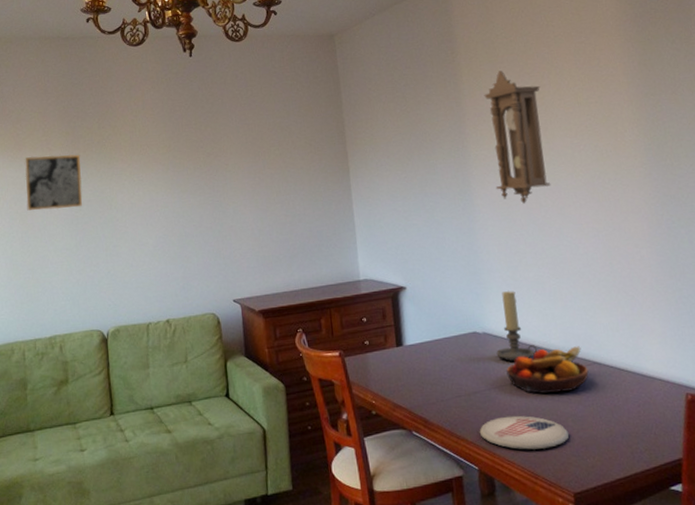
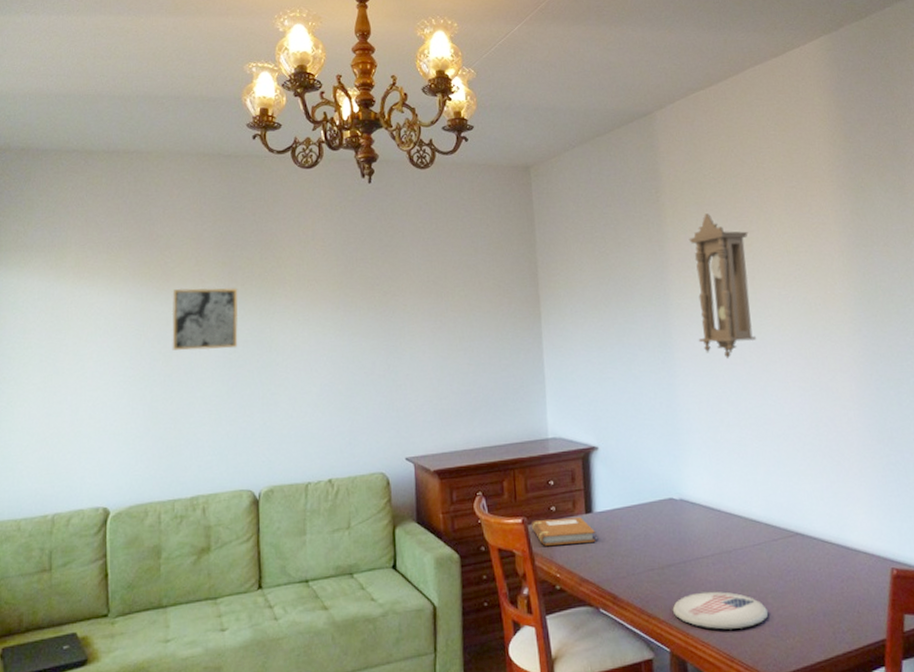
notebook: none [347,350,407,376] -> present [531,517,596,546]
candle holder: present [496,290,538,361] -> none [693,452,738,531]
fruit bowl: present [506,346,589,394] -> none [703,515,791,567]

